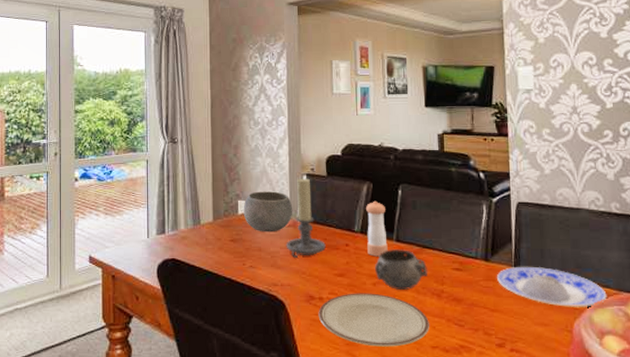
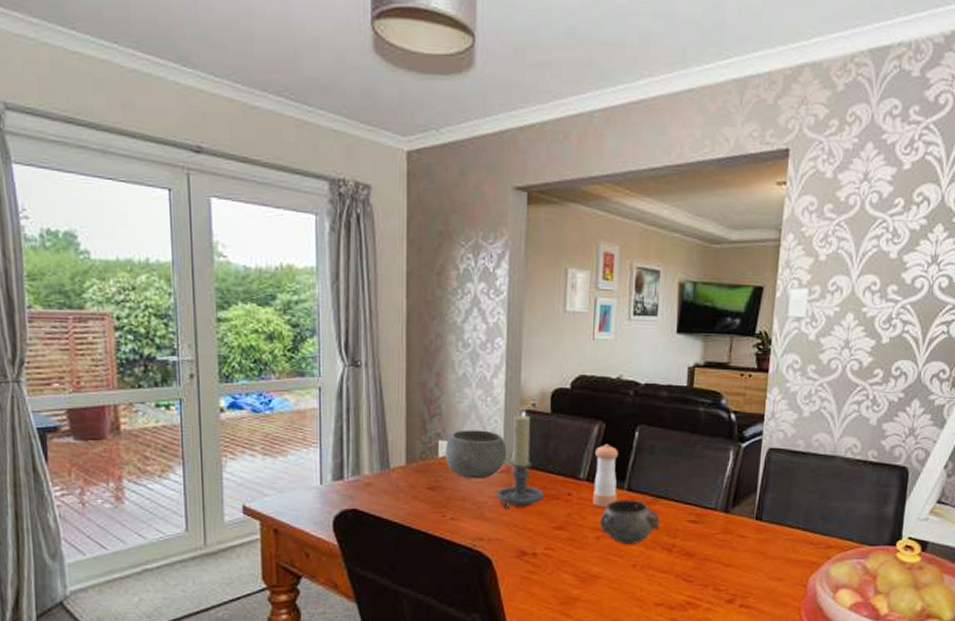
plate: present [318,293,429,347] -> none [530,548,656,605]
plate: present [497,266,607,307] -> none [735,518,848,561]

